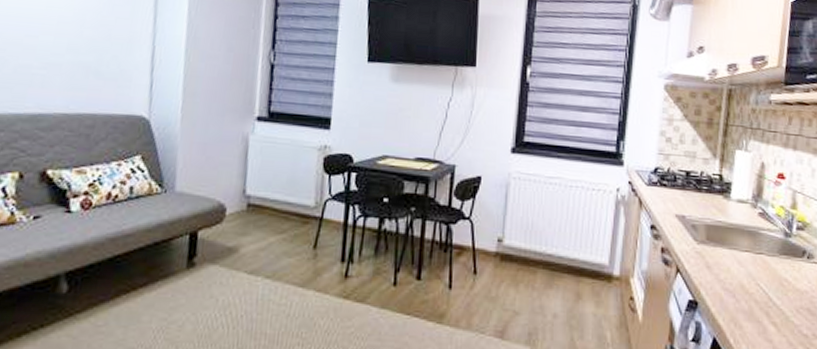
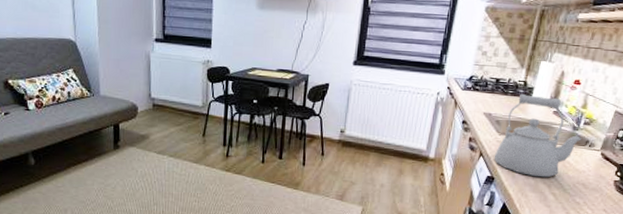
kettle: none [694,191,797,301] -> present [494,94,582,178]

